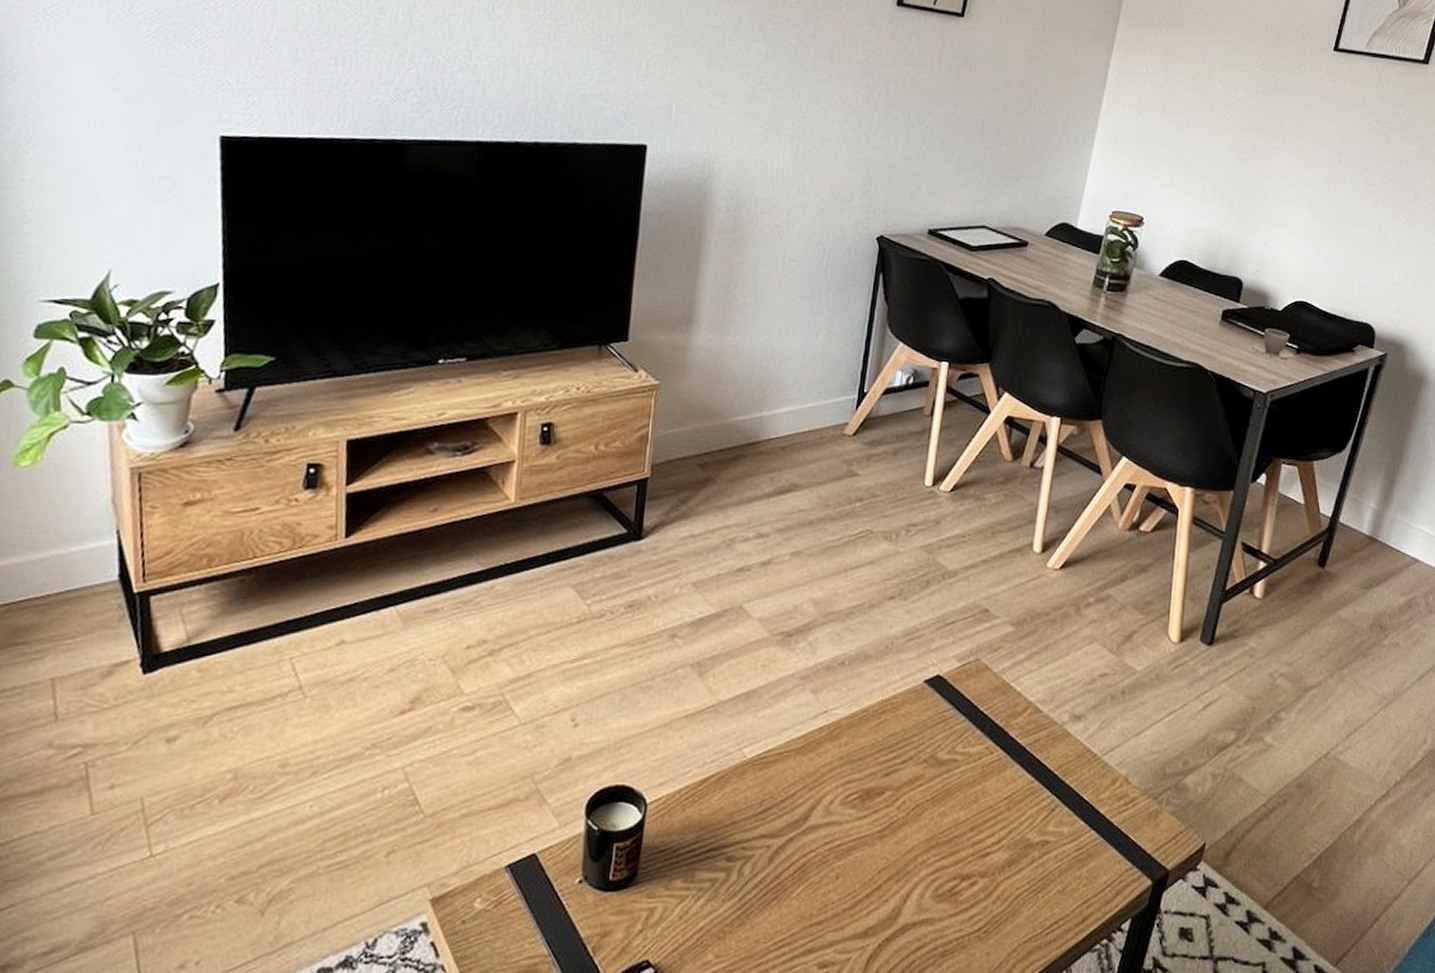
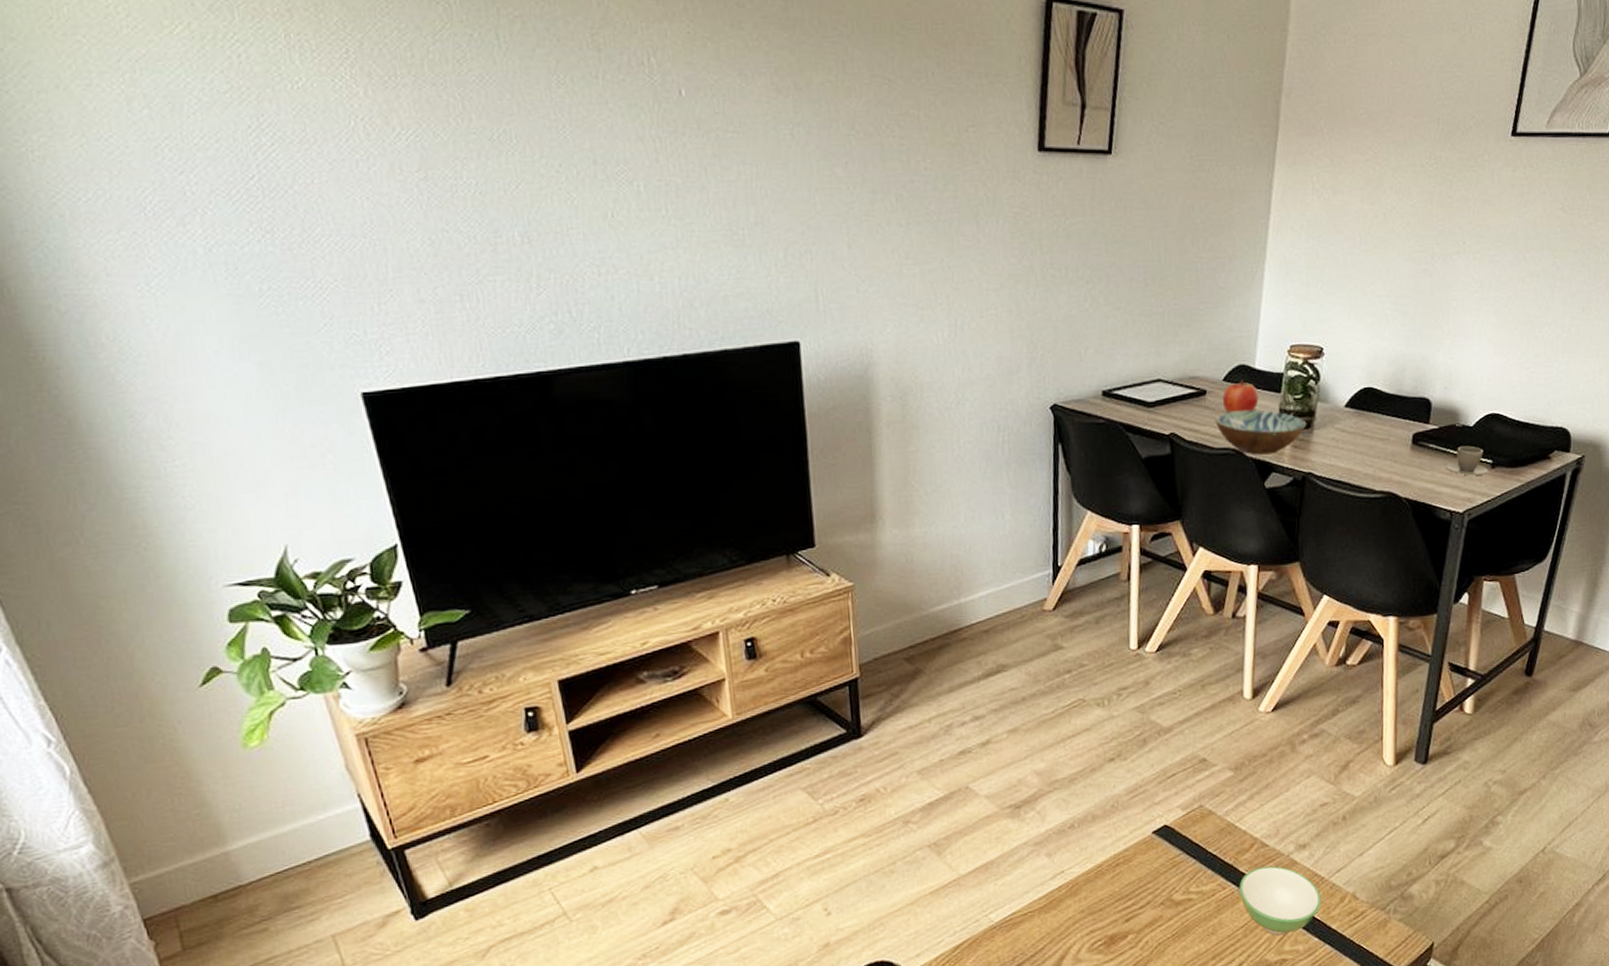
bowl: none [1007,734,1092,813] -> present [1239,866,1322,936]
bowl: none [1033,265,1121,311] -> present [1215,409,1307,455]
fruit: none [1042,237,1078,268] -> present [1222,380,1259,414]

